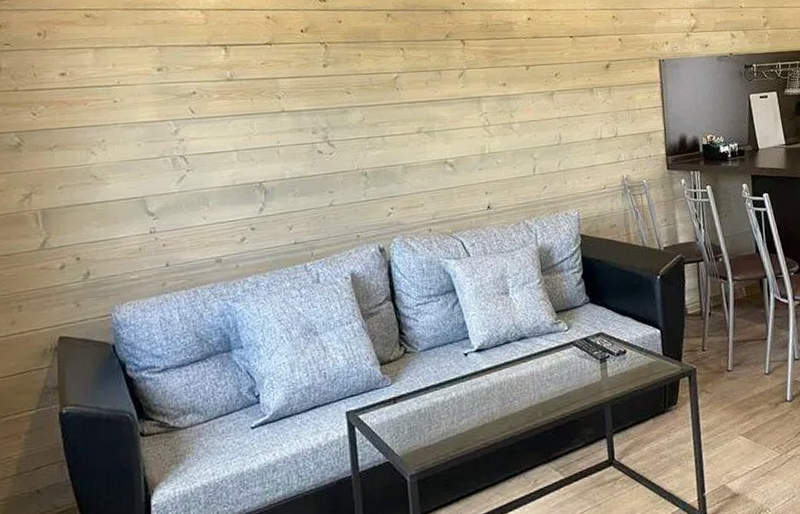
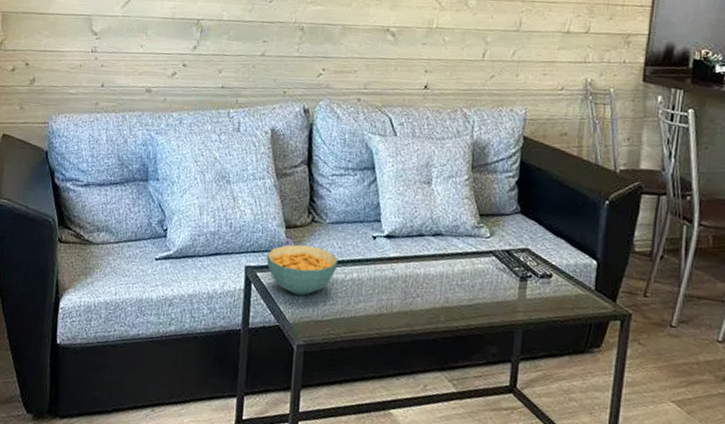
cereal bowl: none [365,376,436,427] -> present [266,244,339,296]

